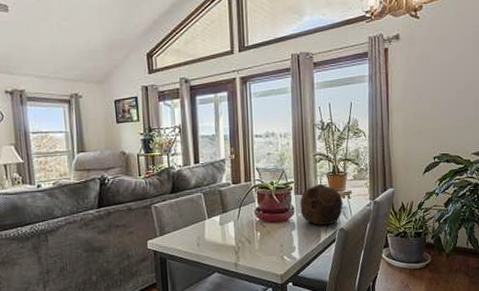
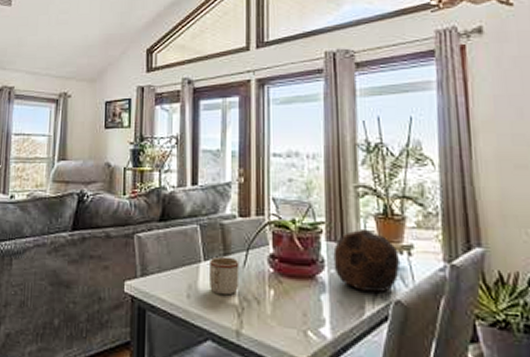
mug: none [212,213,235,241] -> present [208,256,239,296]

